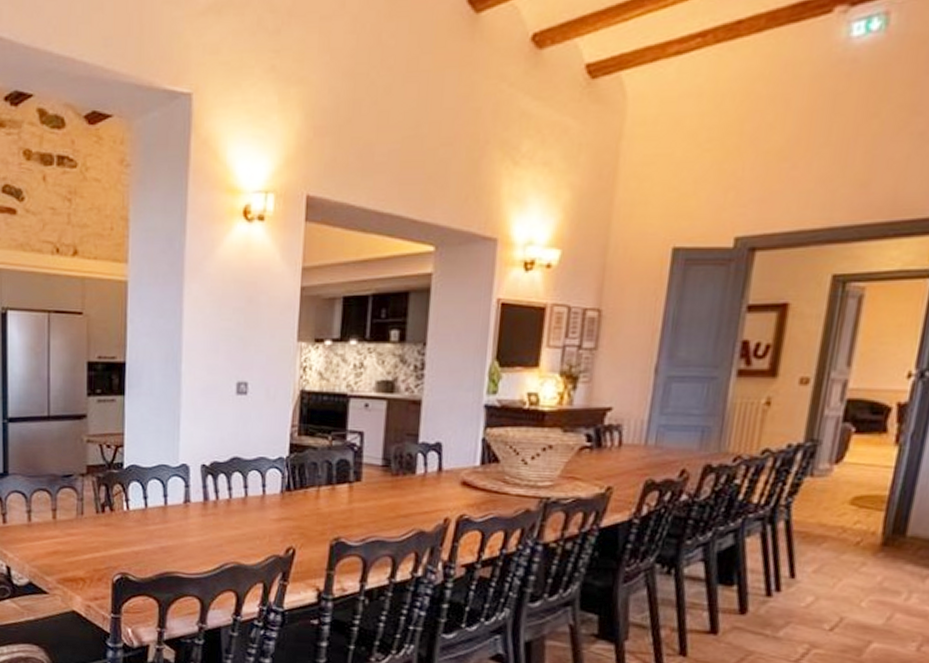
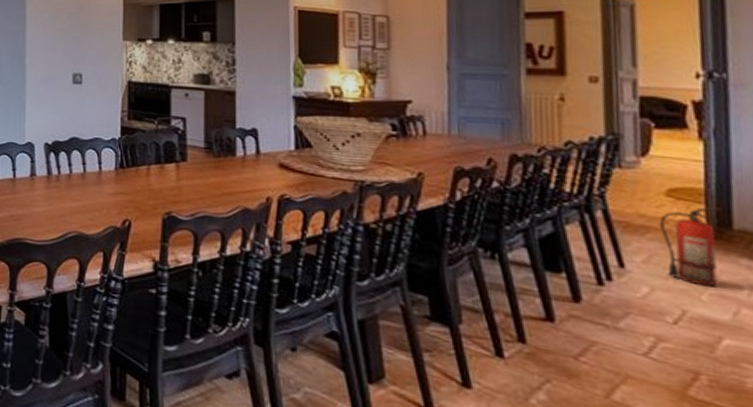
fire extinguisher: none [835,515,900,594] -> present [660,207,722,287]

